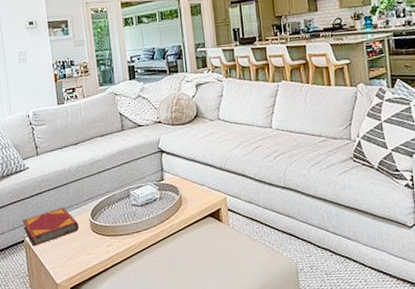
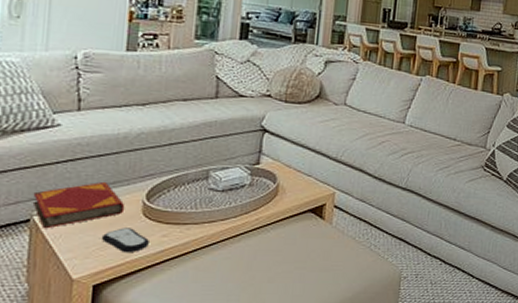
remote control: none [68,241,101,262] -> present [101,228,151,253]

